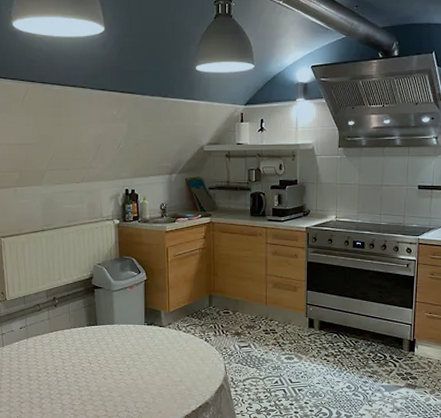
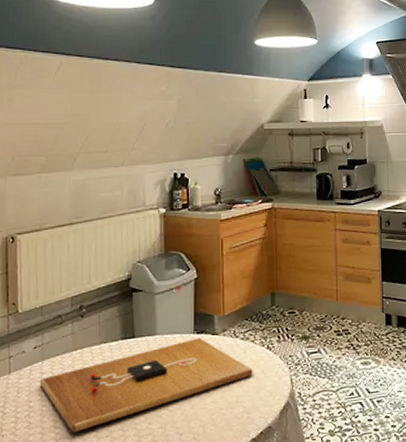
cutting board: none [25,328,193,394] -> present [39,337,253,433]

